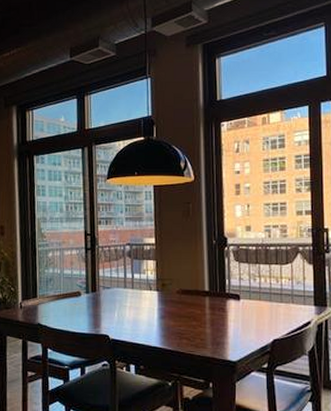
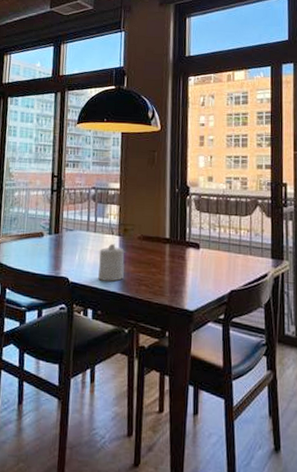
candle: none [138,299,164,337] -> present [98,243,124,282]

